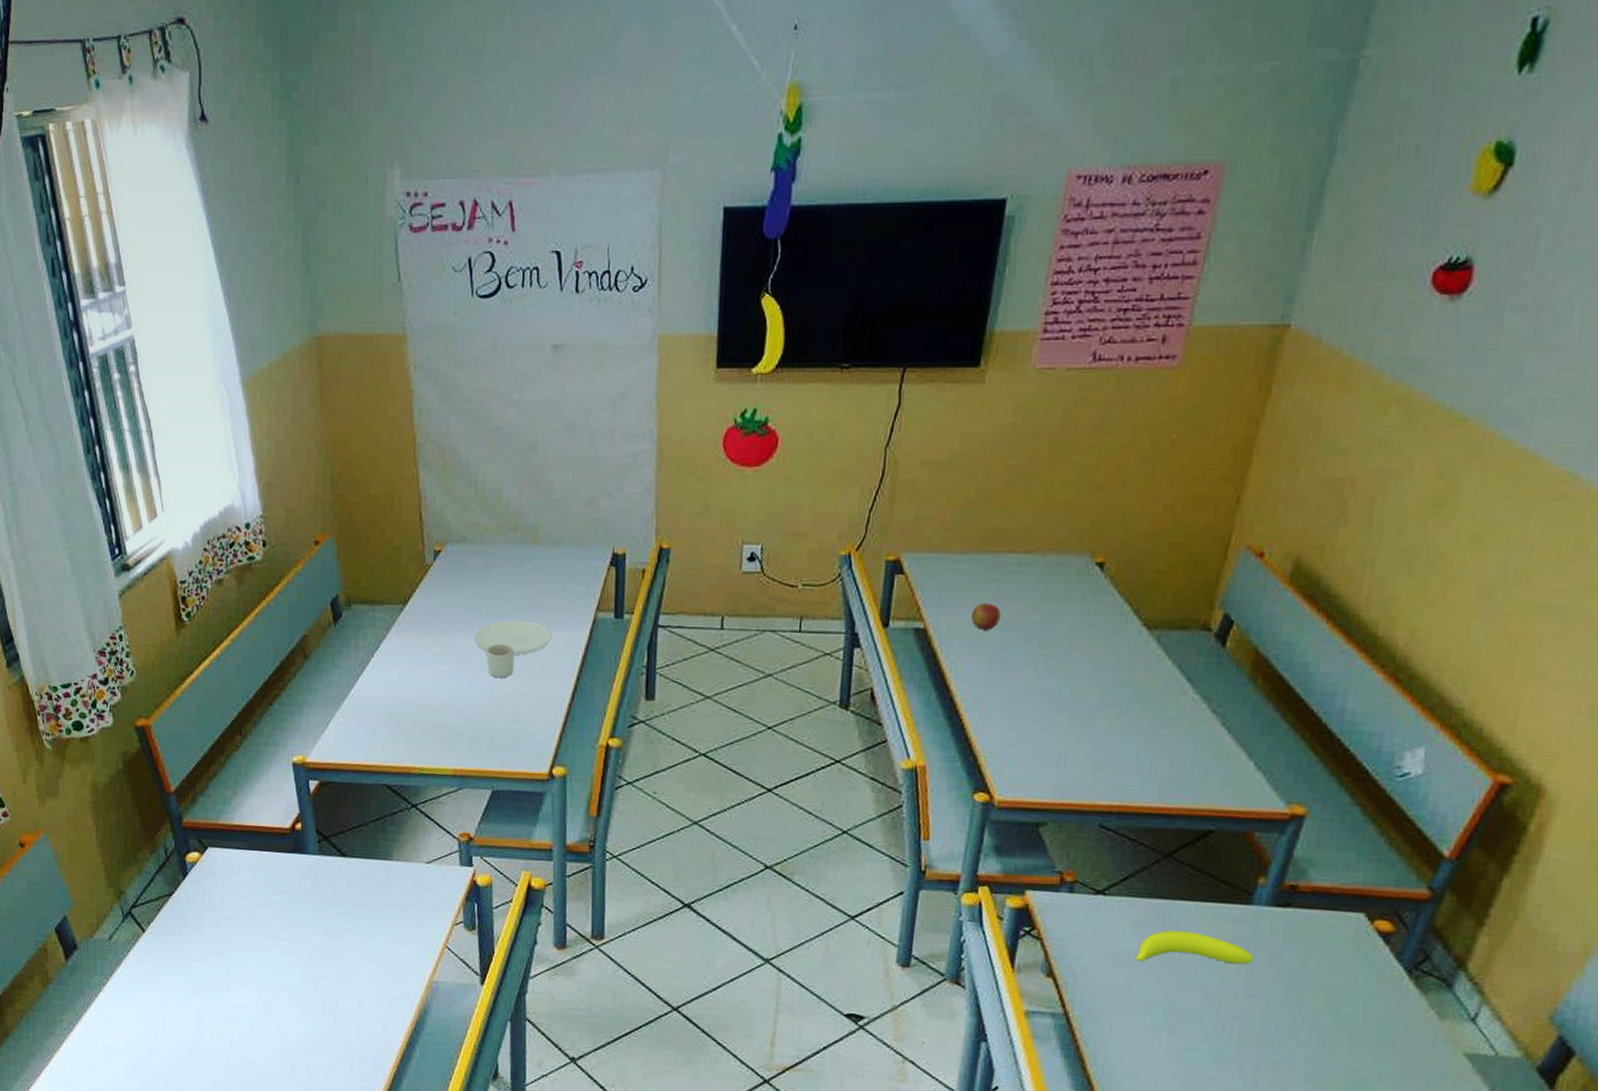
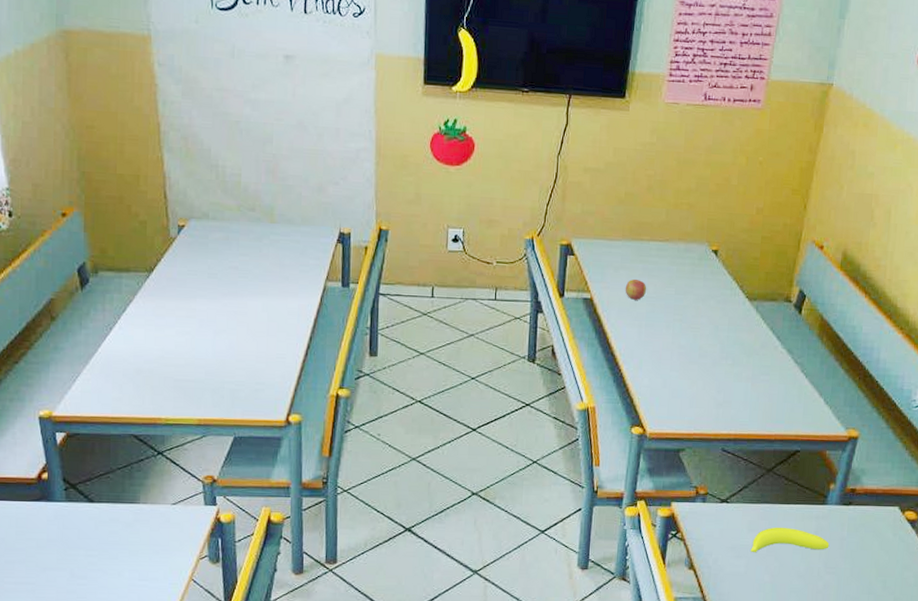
plate: present [475,619,552,655] -> none [217,287,287,318]
cup: present [485,643,515,678] -> none [227,307,254,338]

